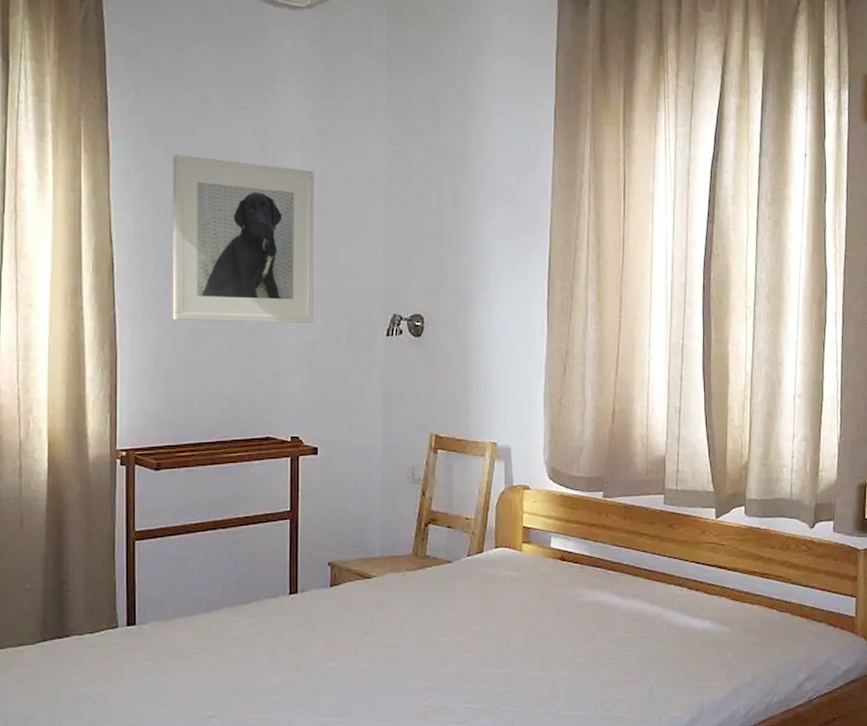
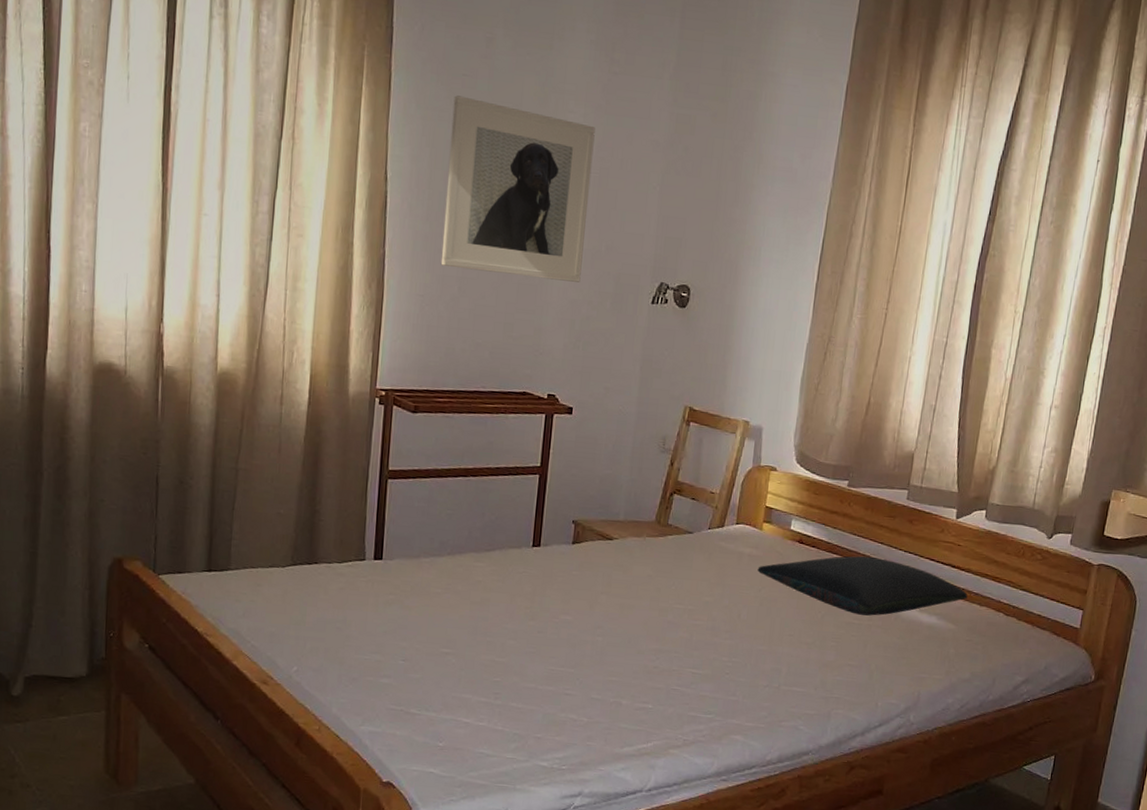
pillow: none [522,567,738,628] -> present [757,556,968,616]

